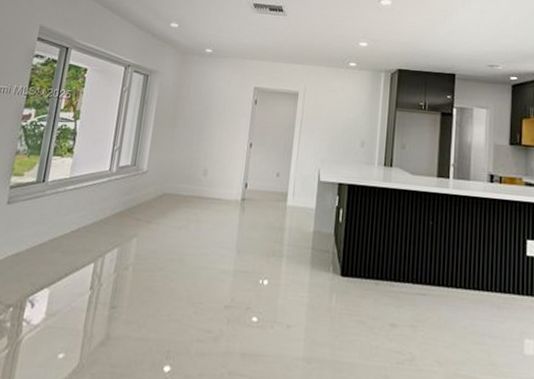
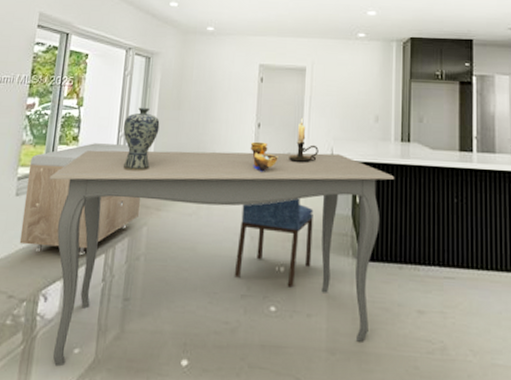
storage bench: none [8,155,132,263] -> present [19,143,140,255]
dining table: none [37,162,377,371] -> present [49,150,395,367]
vase: none [117,123,155,185] -> present [123,107,160,172]
dining chair: none [219,215,298,300] -> present [234,198,313,288]
decorative bowl: none [241,160,268,190] -> present [250,141,278,172]
candle holder: none [278,140,307,183] -> present [289,118,319,164]

